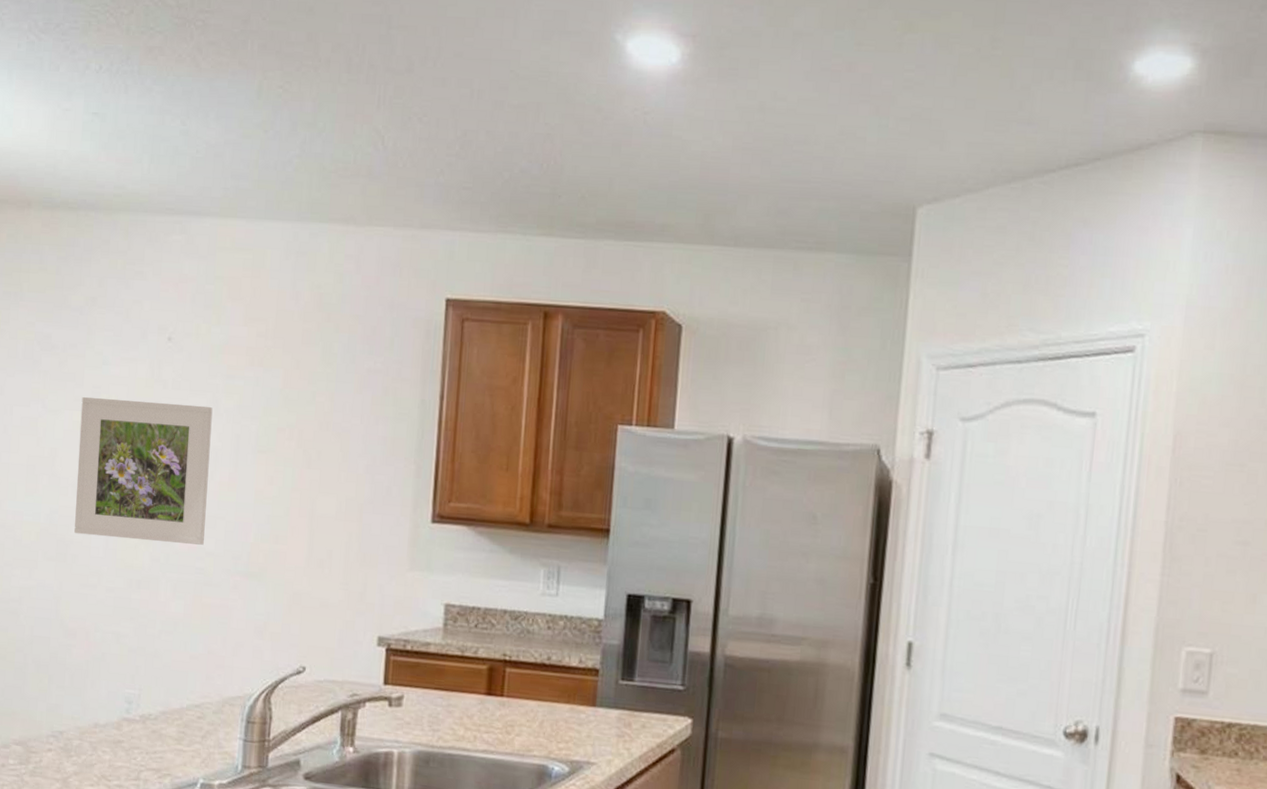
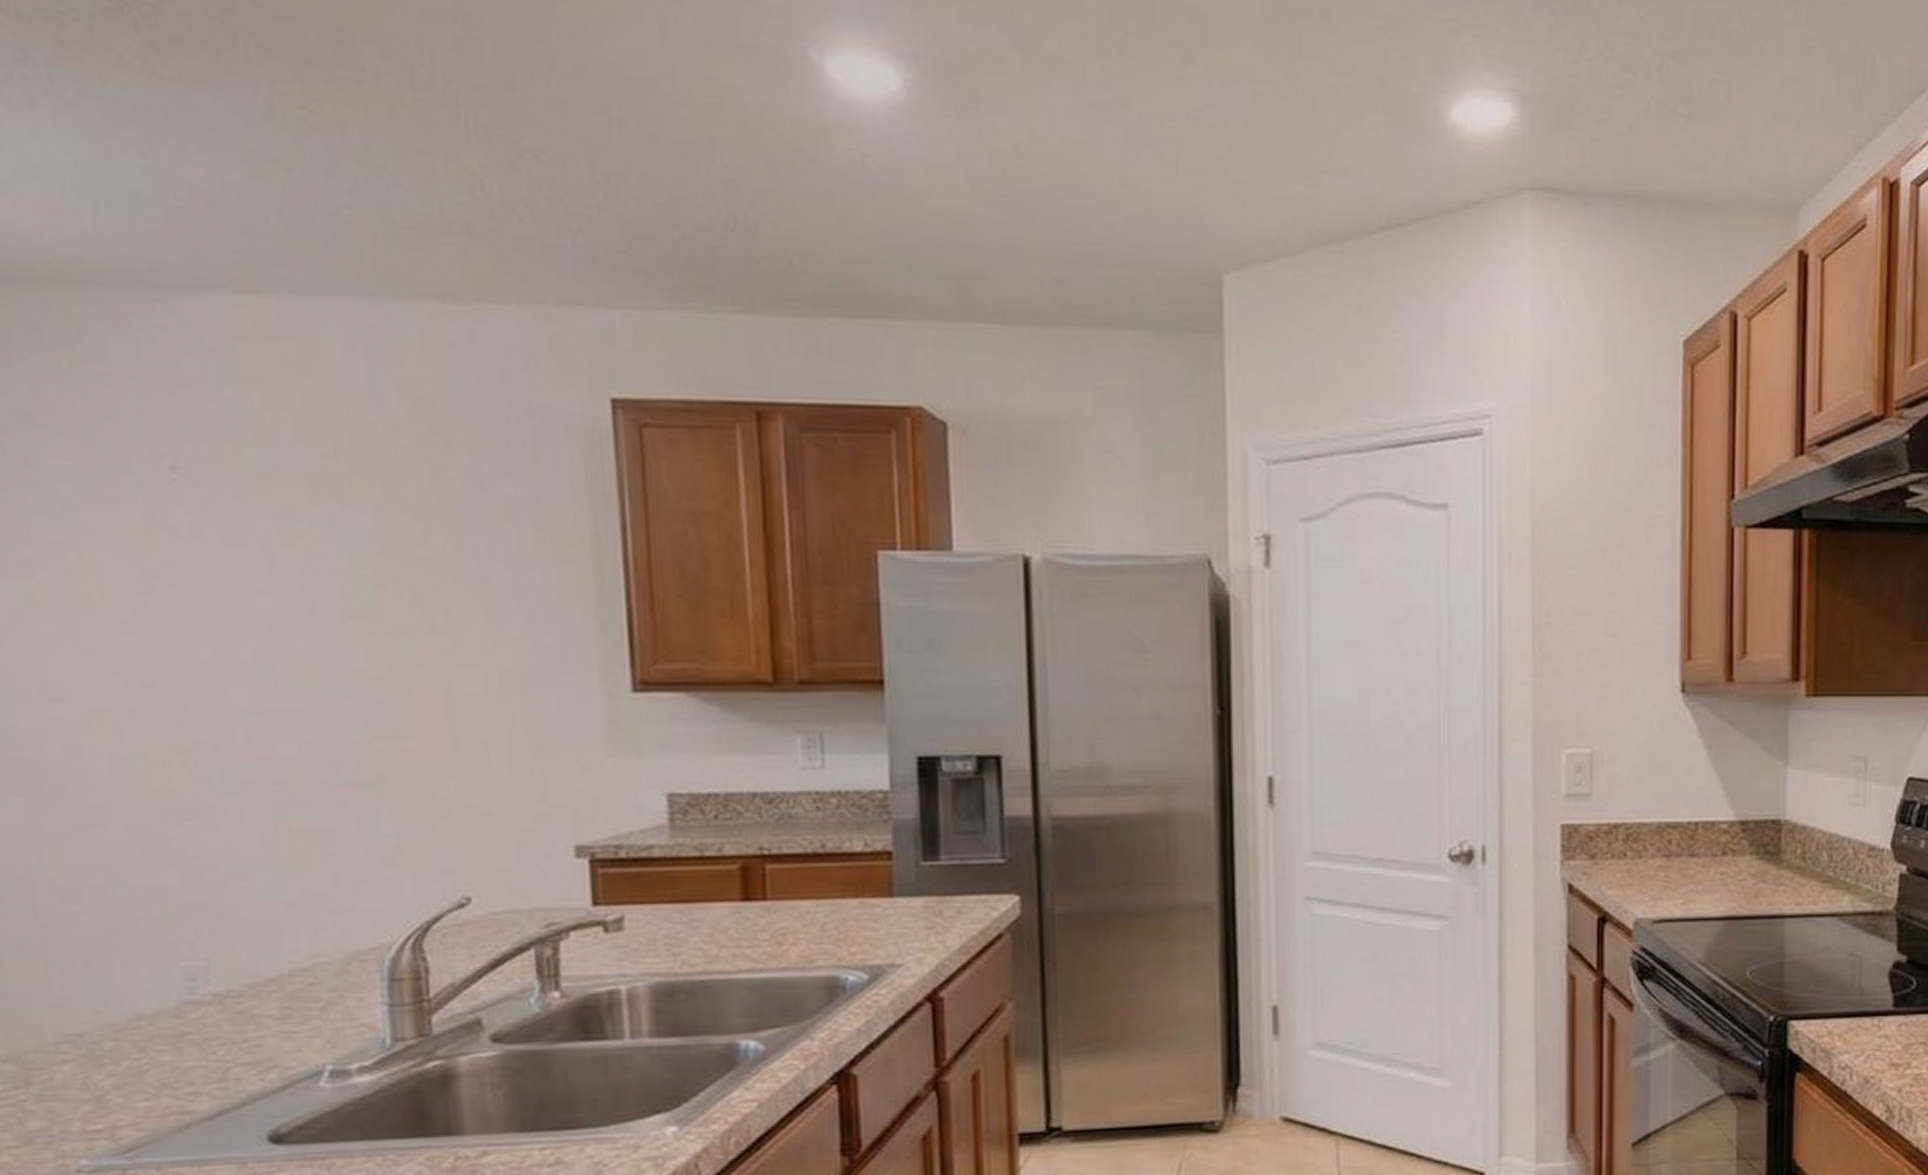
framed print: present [74,397,213,545] -> none [31,557,280,755]

